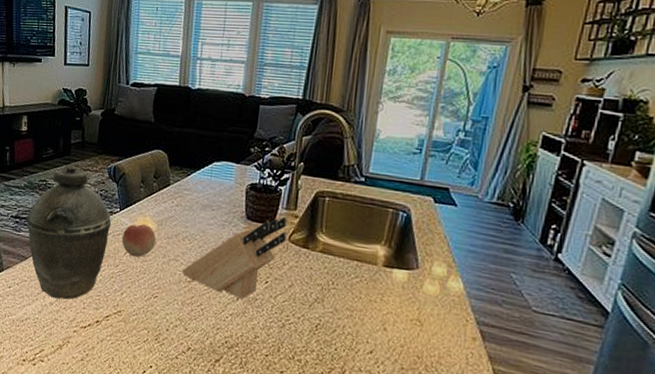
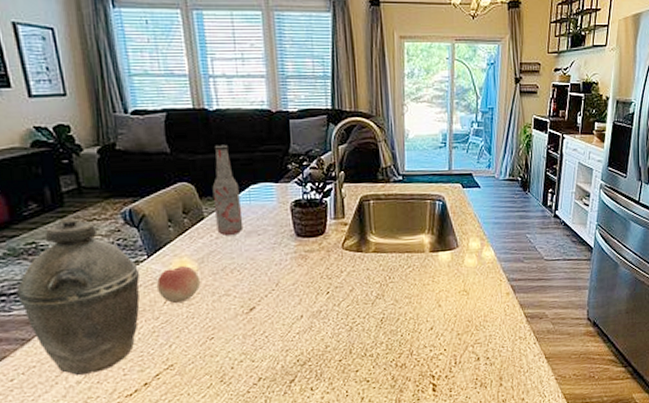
bottle: none [178,120,204,206] -> present [212,144,244,235]
knife block: present [181,216,287,299] -> none [236,226,340,315]

